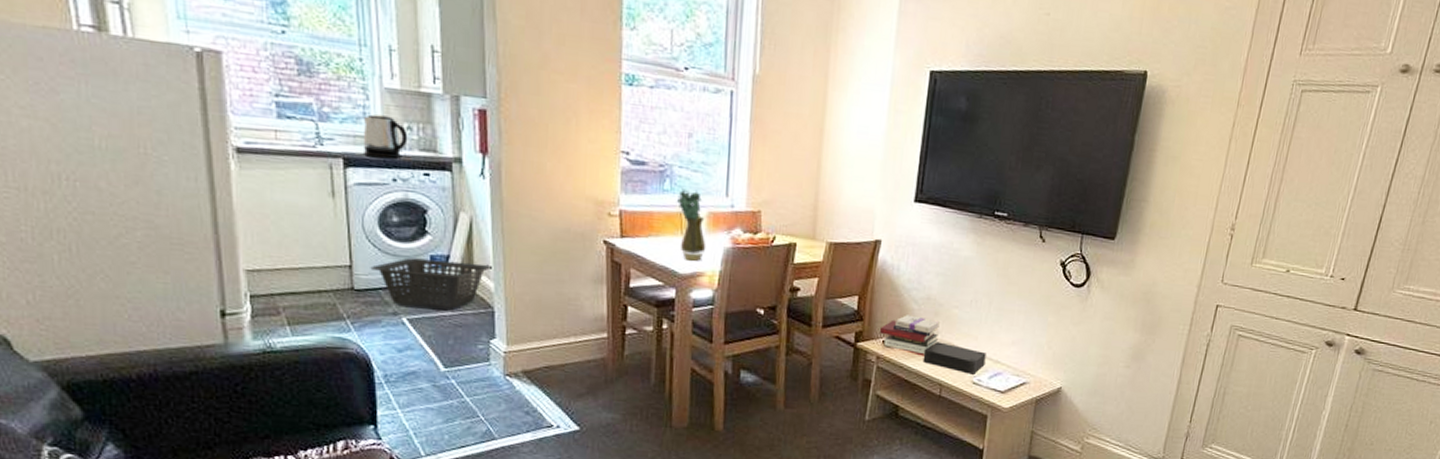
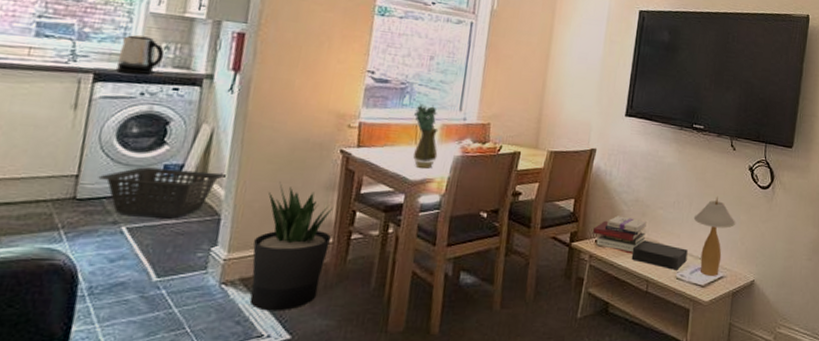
planter: none [530,274,605,403] -> present [249,182,334,311]
table lamp: none [993,296,1043,382] -> present [693,197,736,276]

